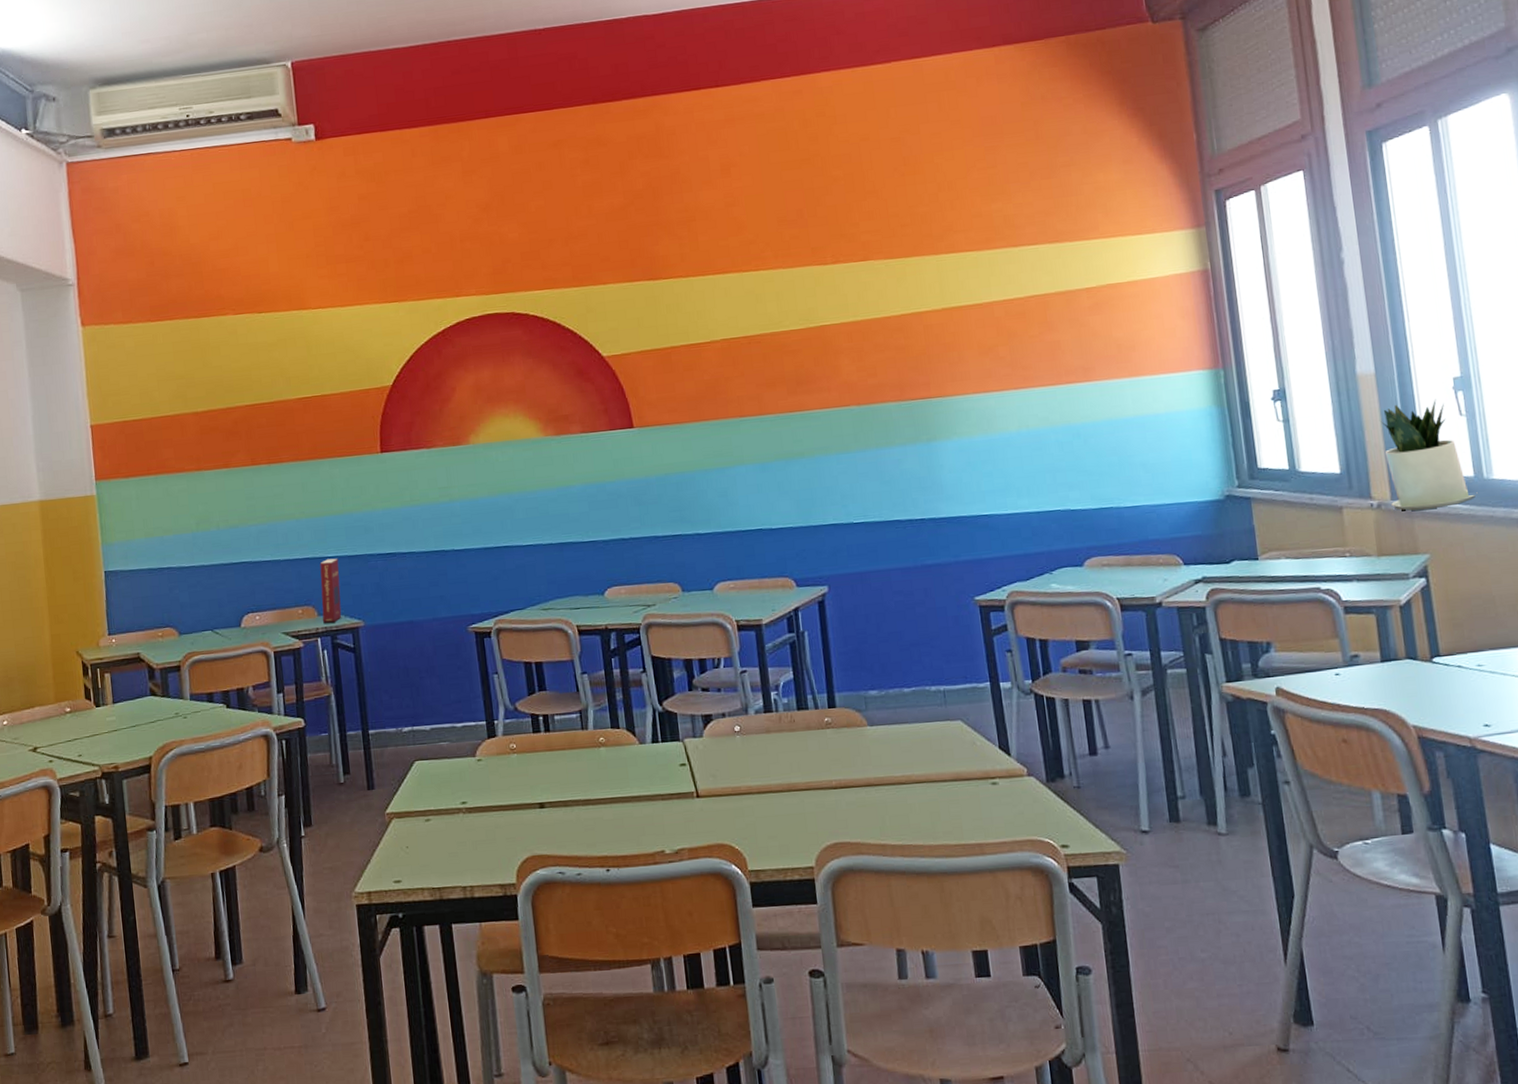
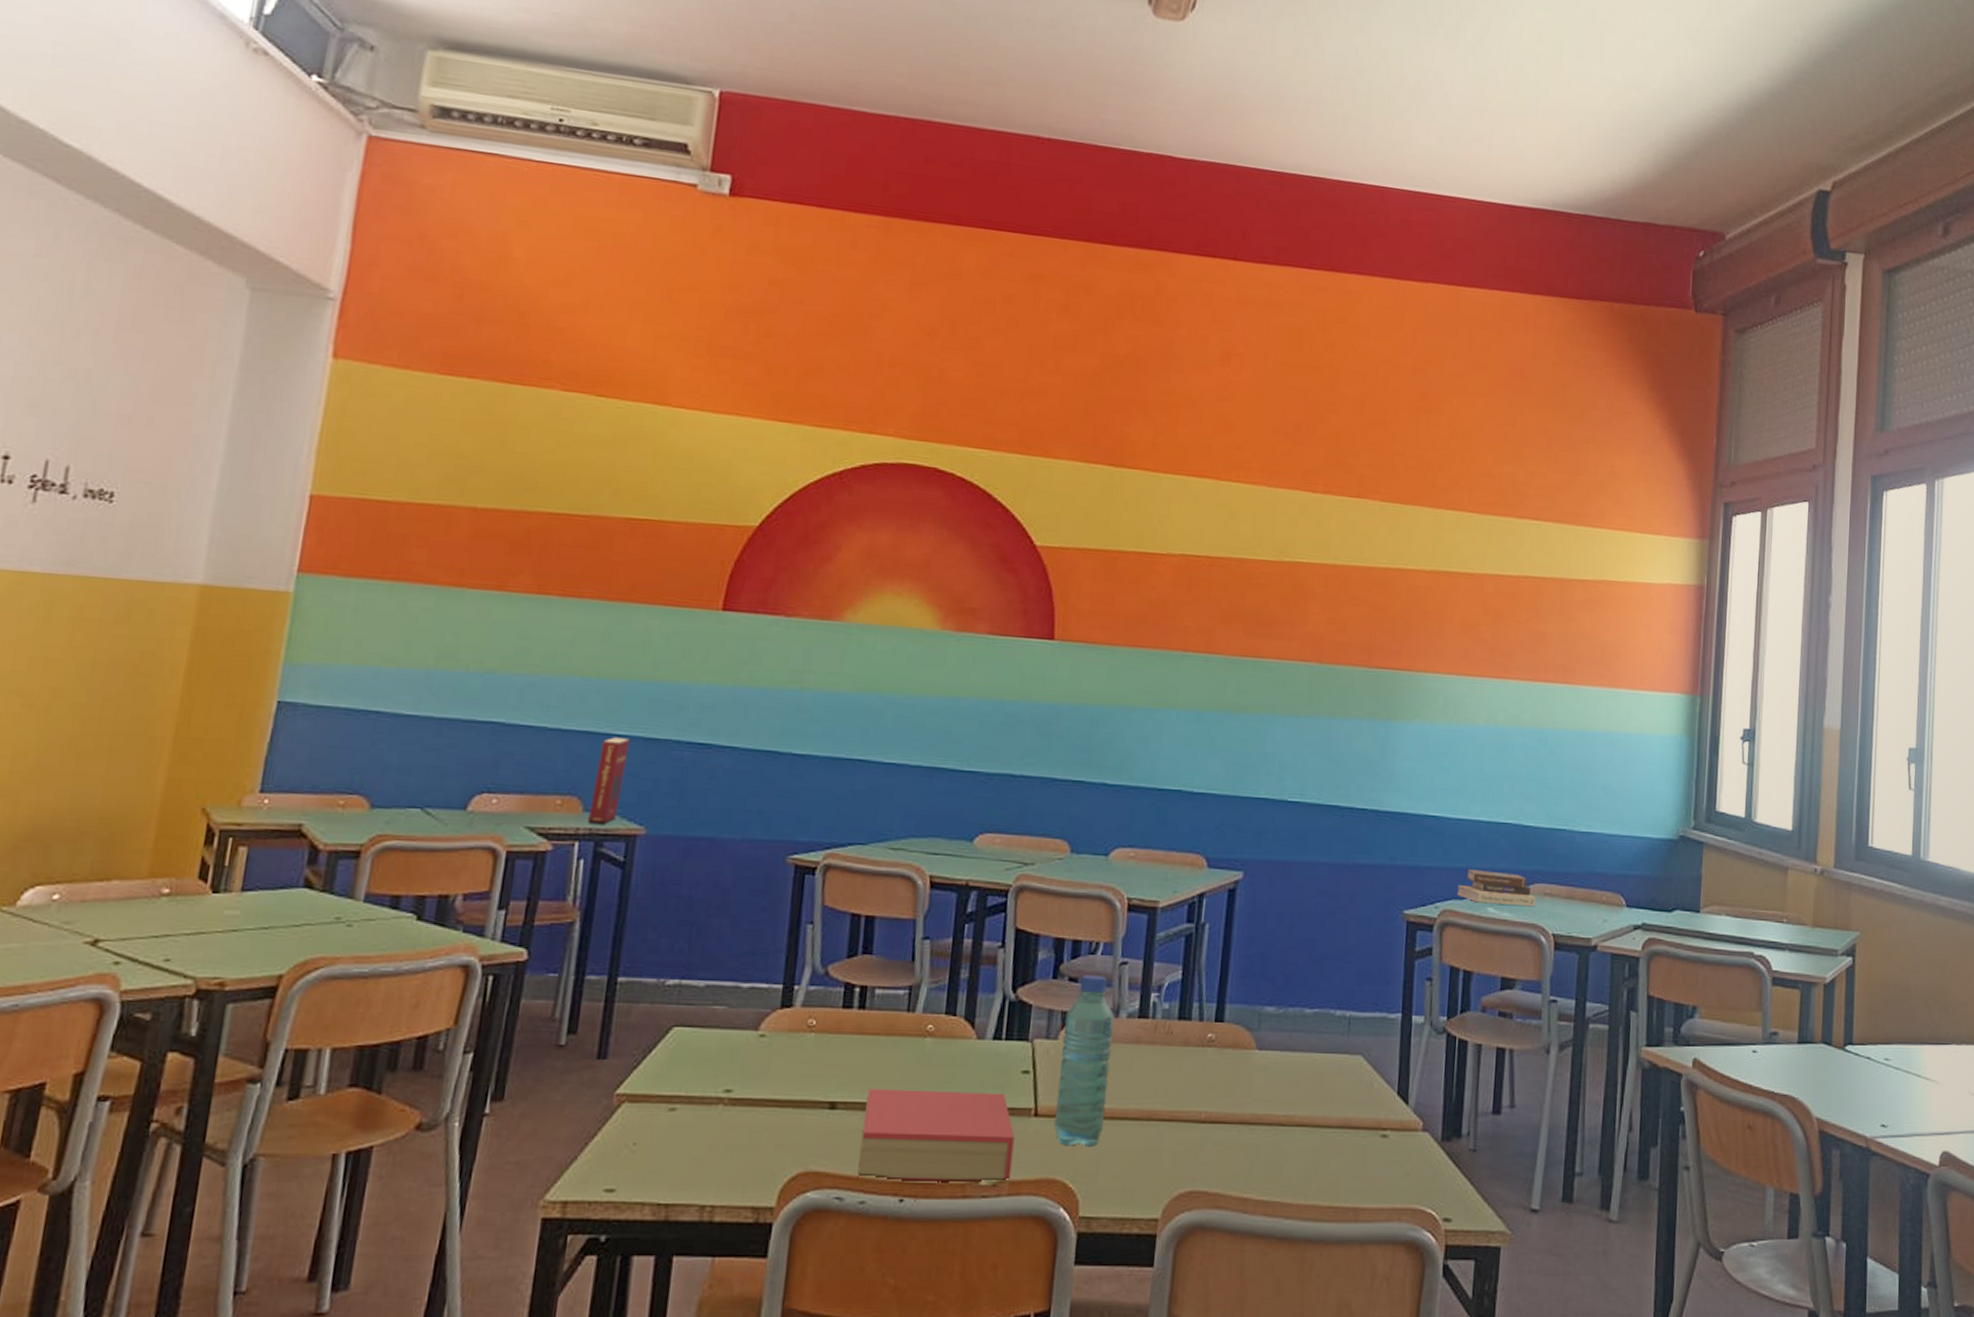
book: none [565,782,689,859] -> present [857,1089,1015,1185]
water bottle: none [705,683,754,818] -> present [1054,974,1114,1146]
books: none [1019,551,1096,582] -> present [1456,870,1537,907]
planter: present [1380,398,1478,511] -> none [1833,766,1913,885]

